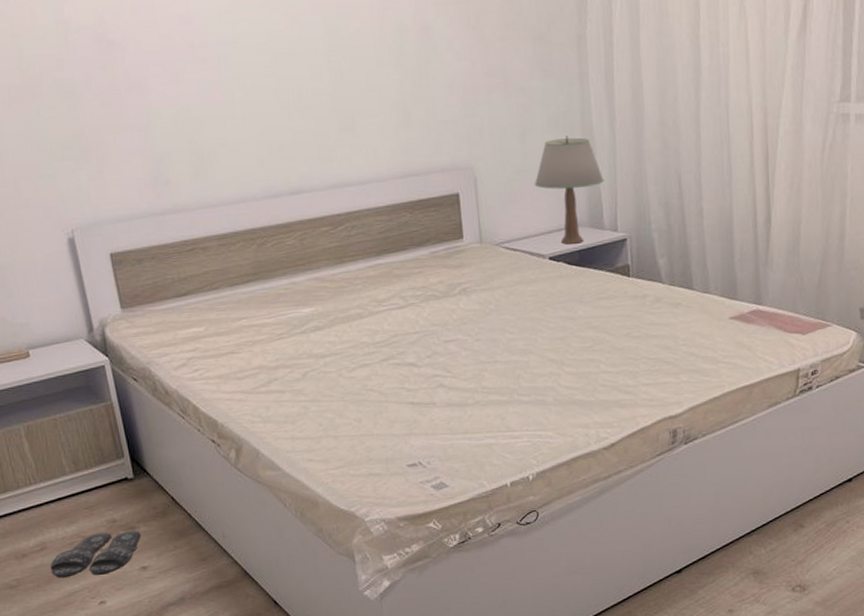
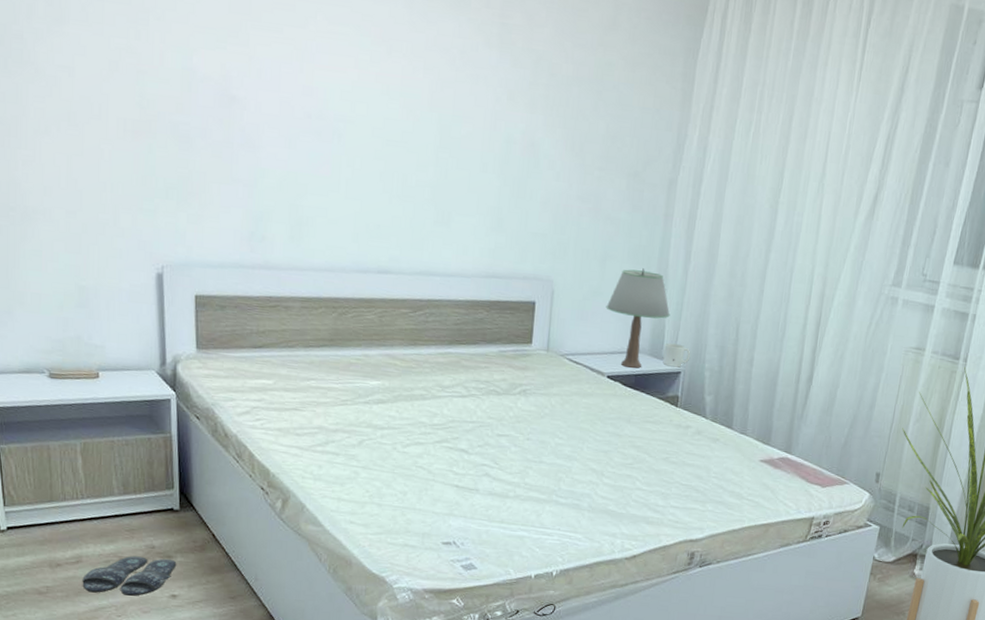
mug: none [604,209,634,235] -> present [663,342,691,368]

